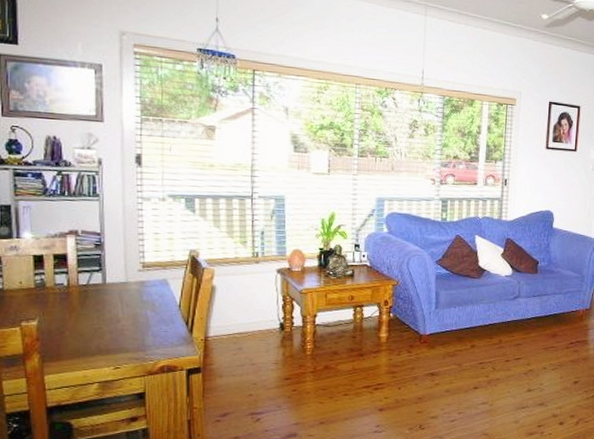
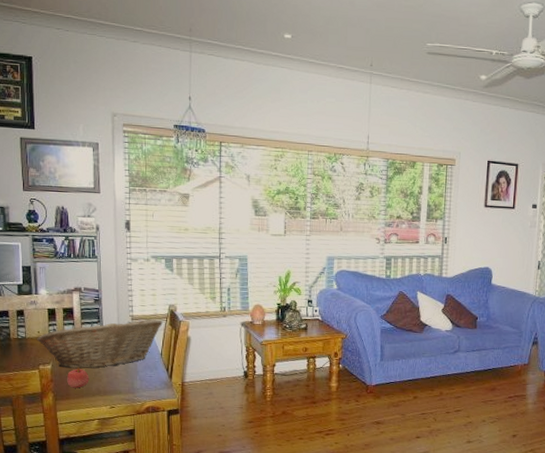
fruit basket: none [17,266,182,325] -> present [36,319,163,369]
apple: none [58,323,88,348] -> present [67,368,89,388]

